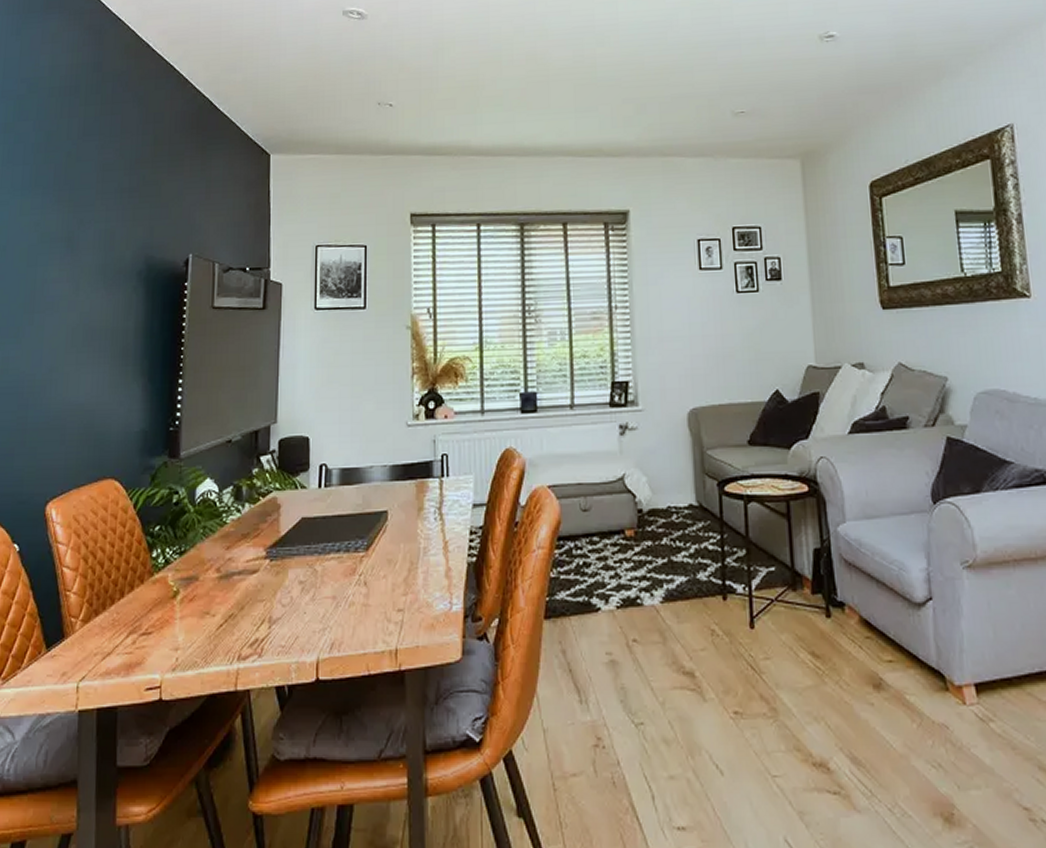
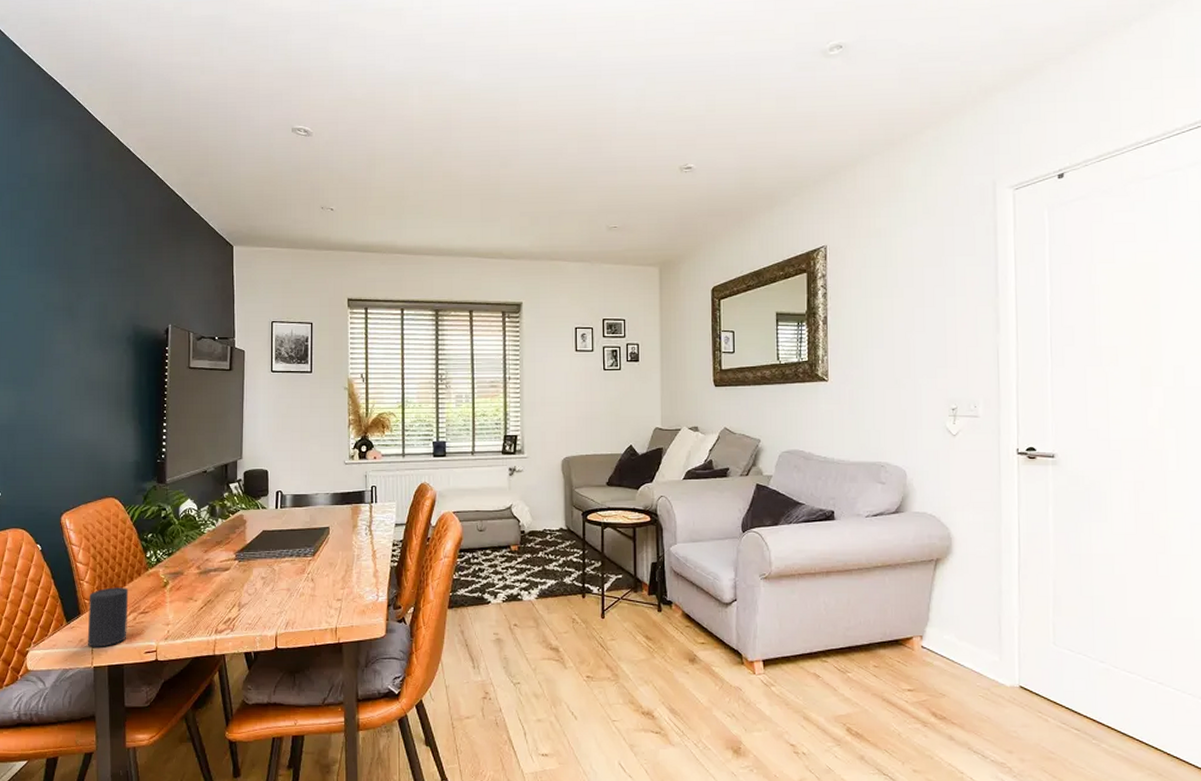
cup: none [71,599,128,683] -> present [87,587,129,647]

